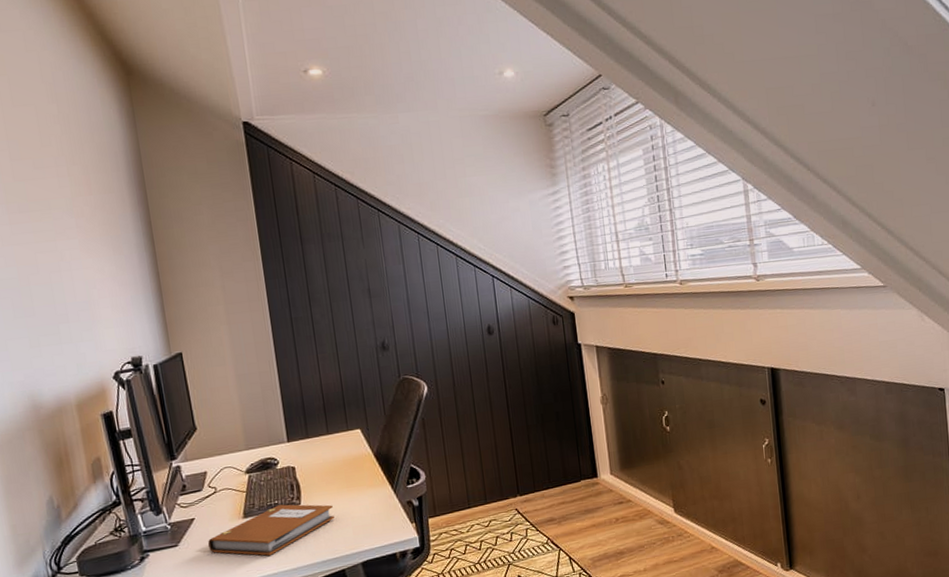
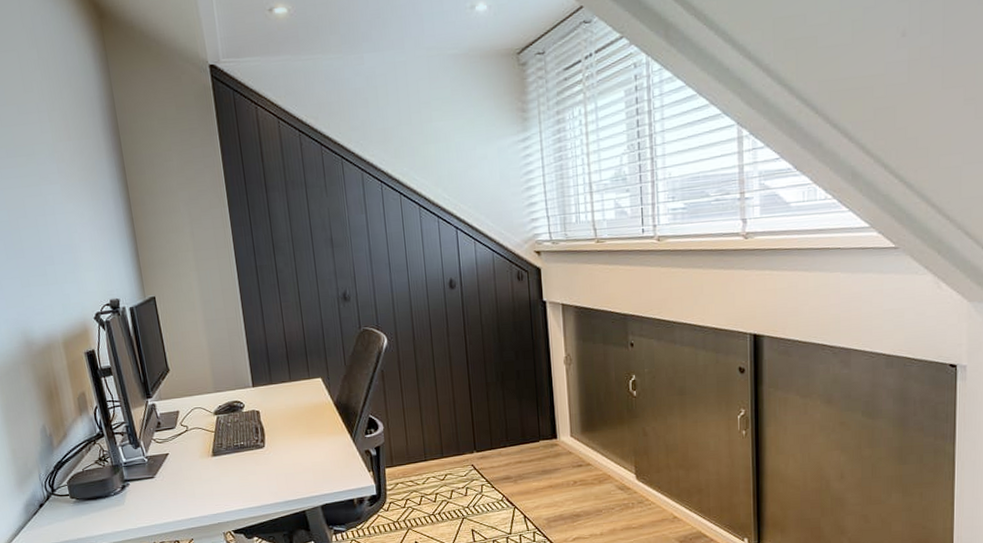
notebook: present [208,504,334,556] -> none [181,446,296,493]

